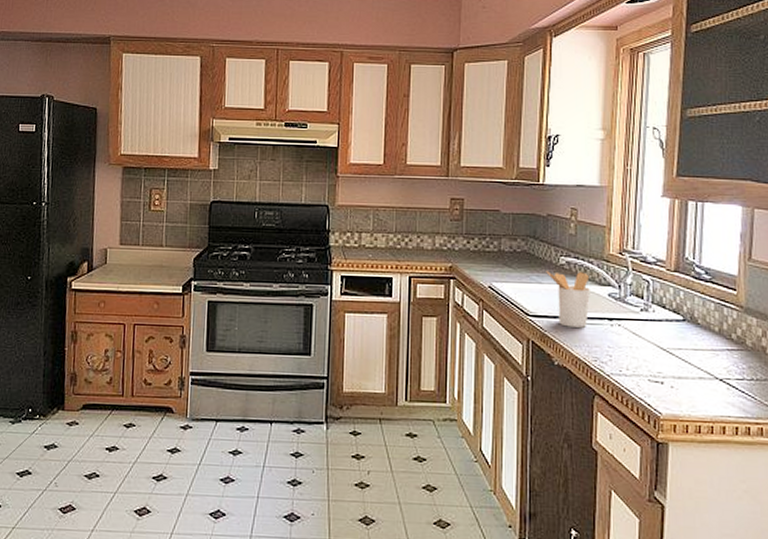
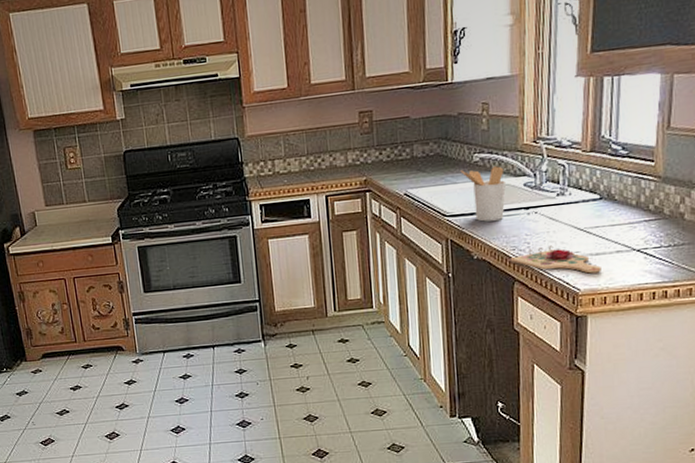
cutting board: none [591,362,684,398] -> present [510,245,601,274]

